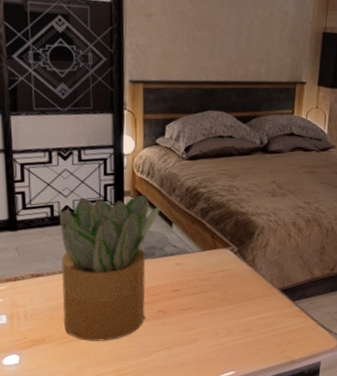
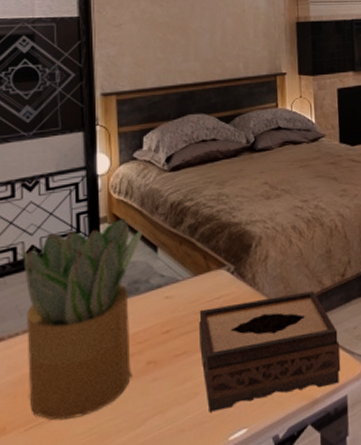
tissue box: none [202,277,321,355] -> present [199,290,341,413]

